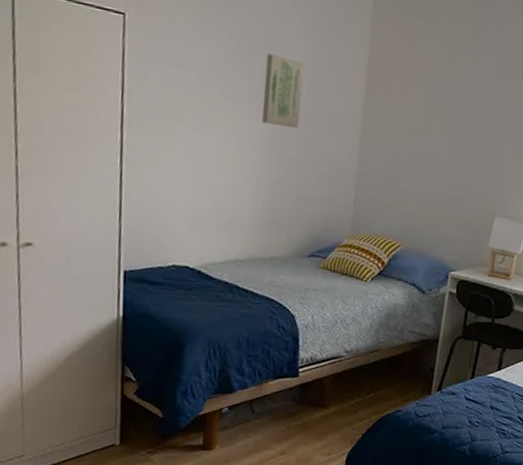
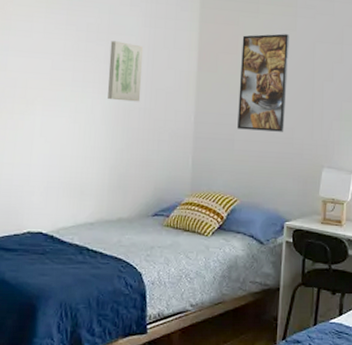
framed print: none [406,58,472,174] -> present [237,34,289,132]

